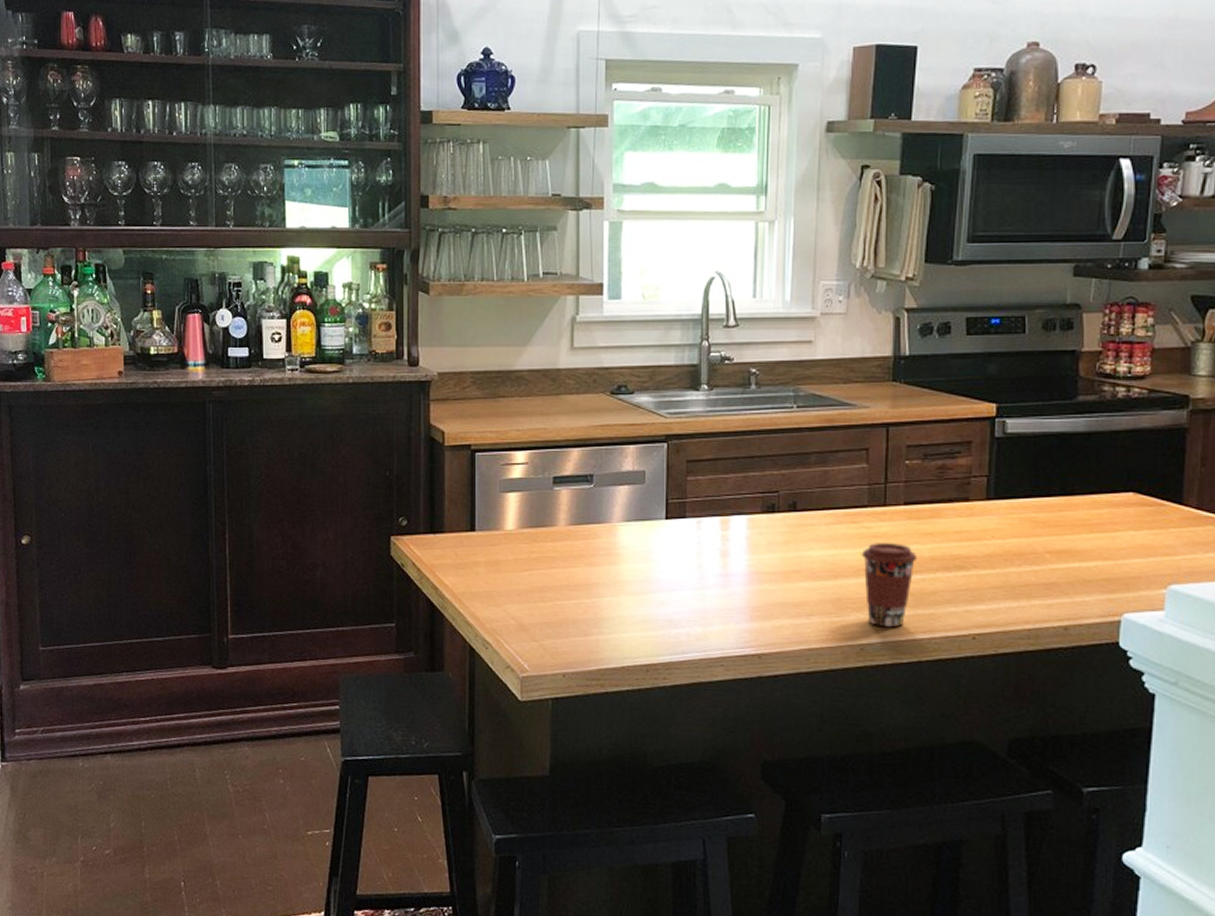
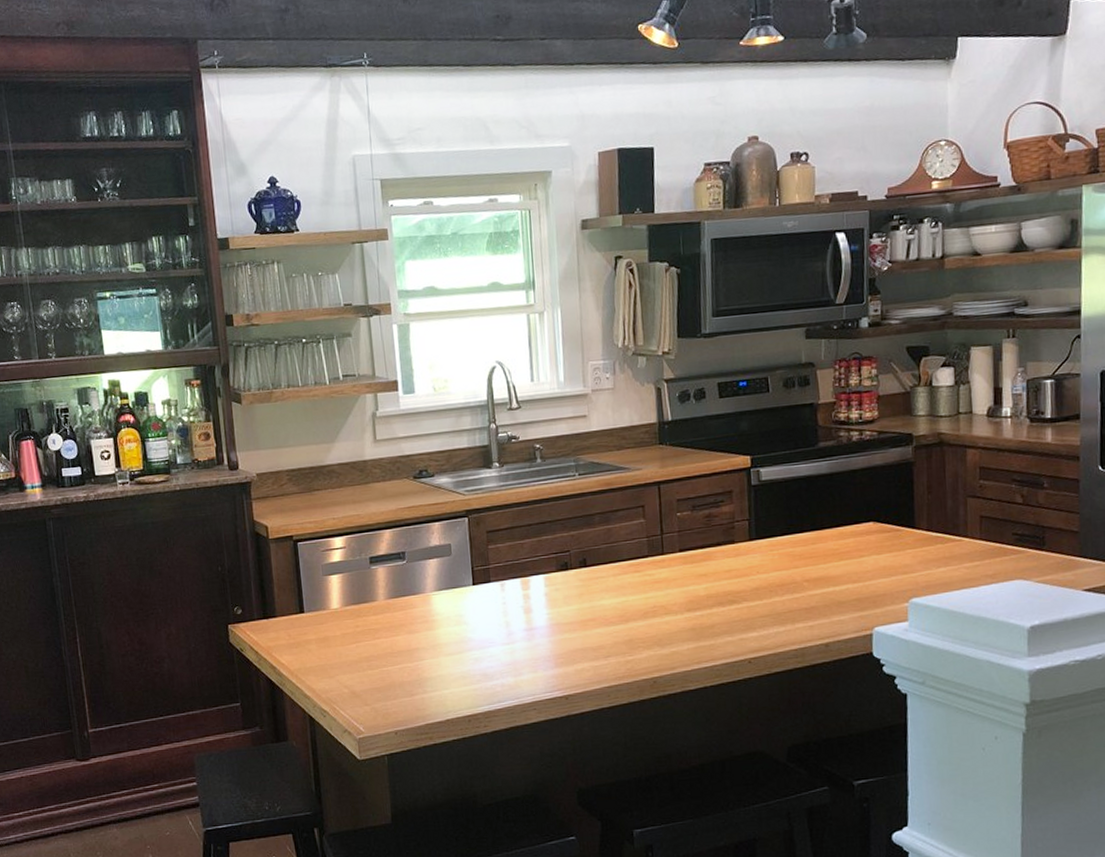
coffee cup: present [861,543,918,628] -> none [646,586,696,661]

